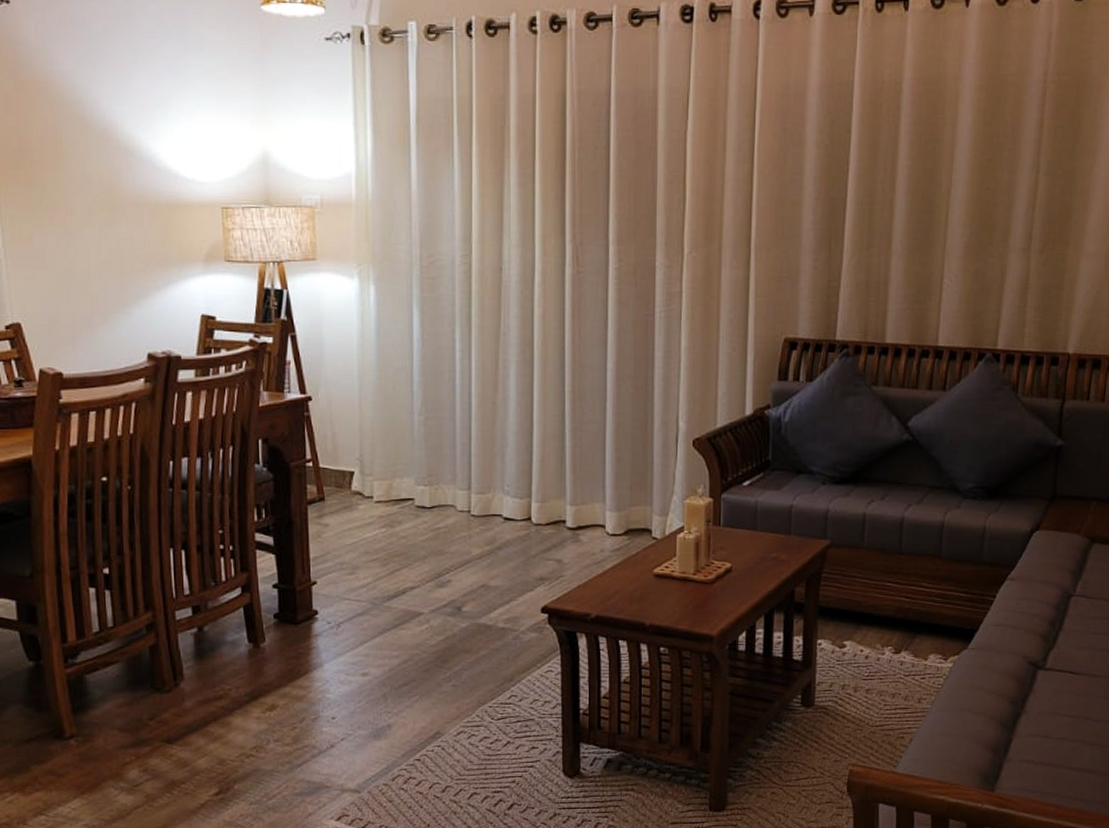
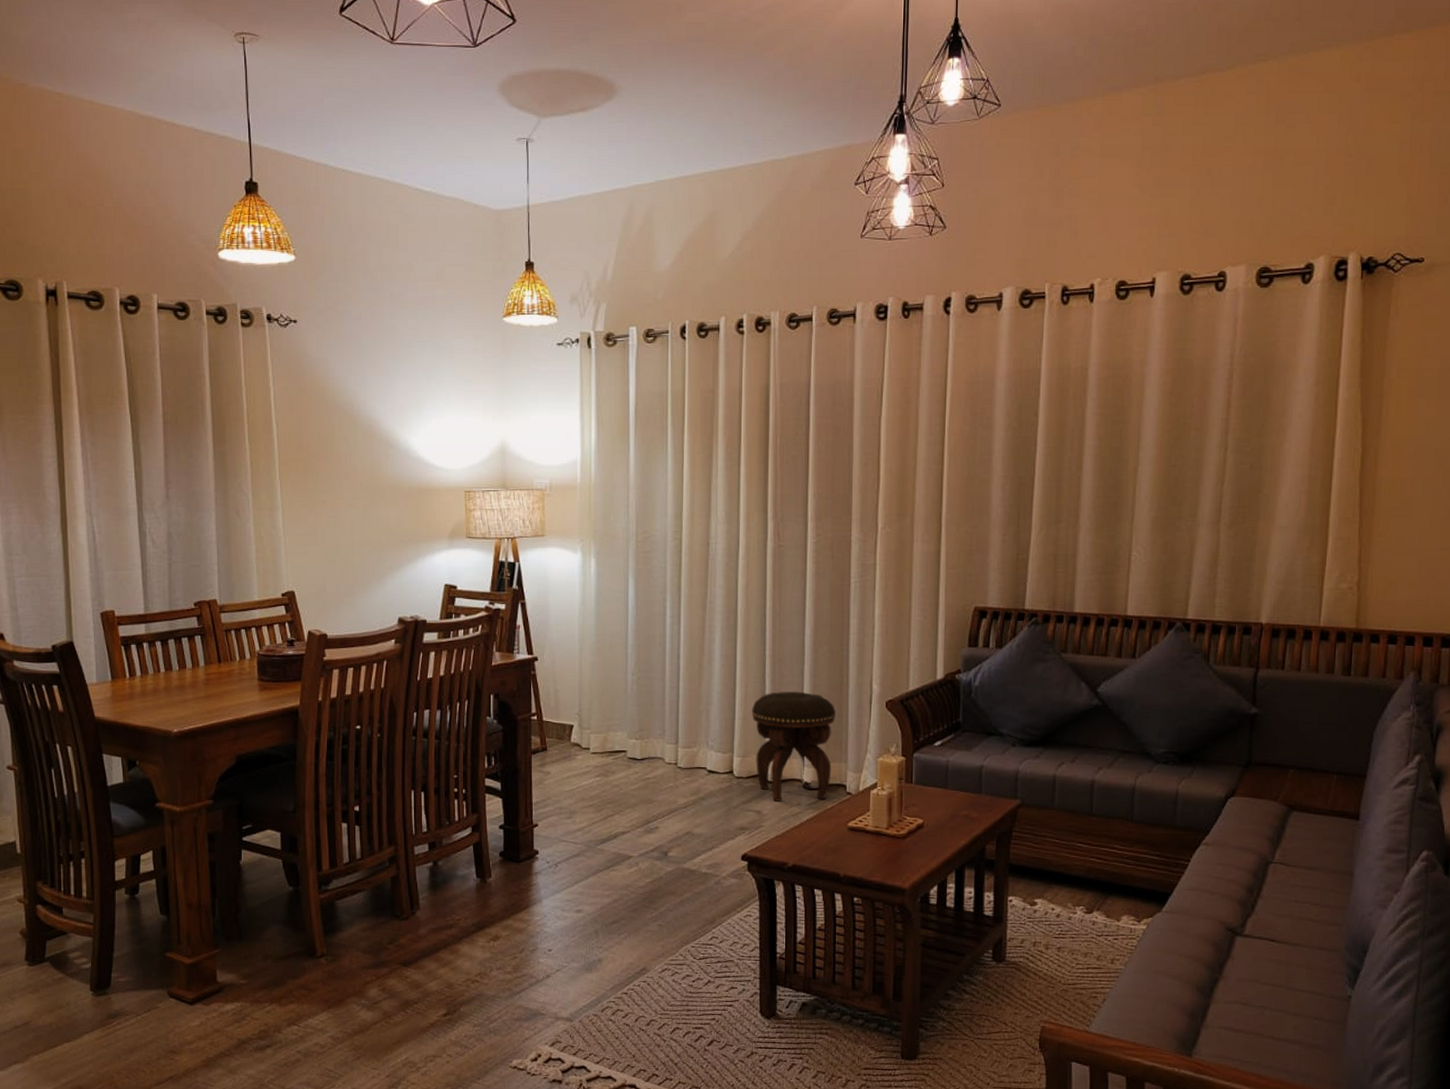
footstool: none [551,430,641,549] -> present [752,691,836,802]

